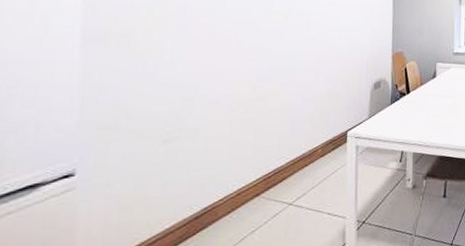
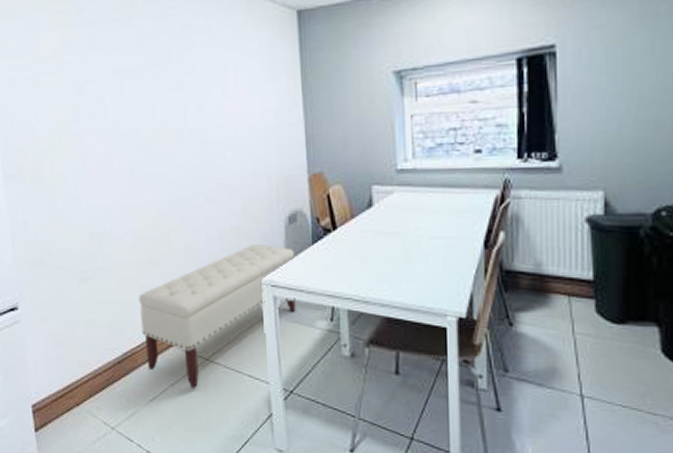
bench: none [227,105,377,232] -> present [138,244,296,388]

